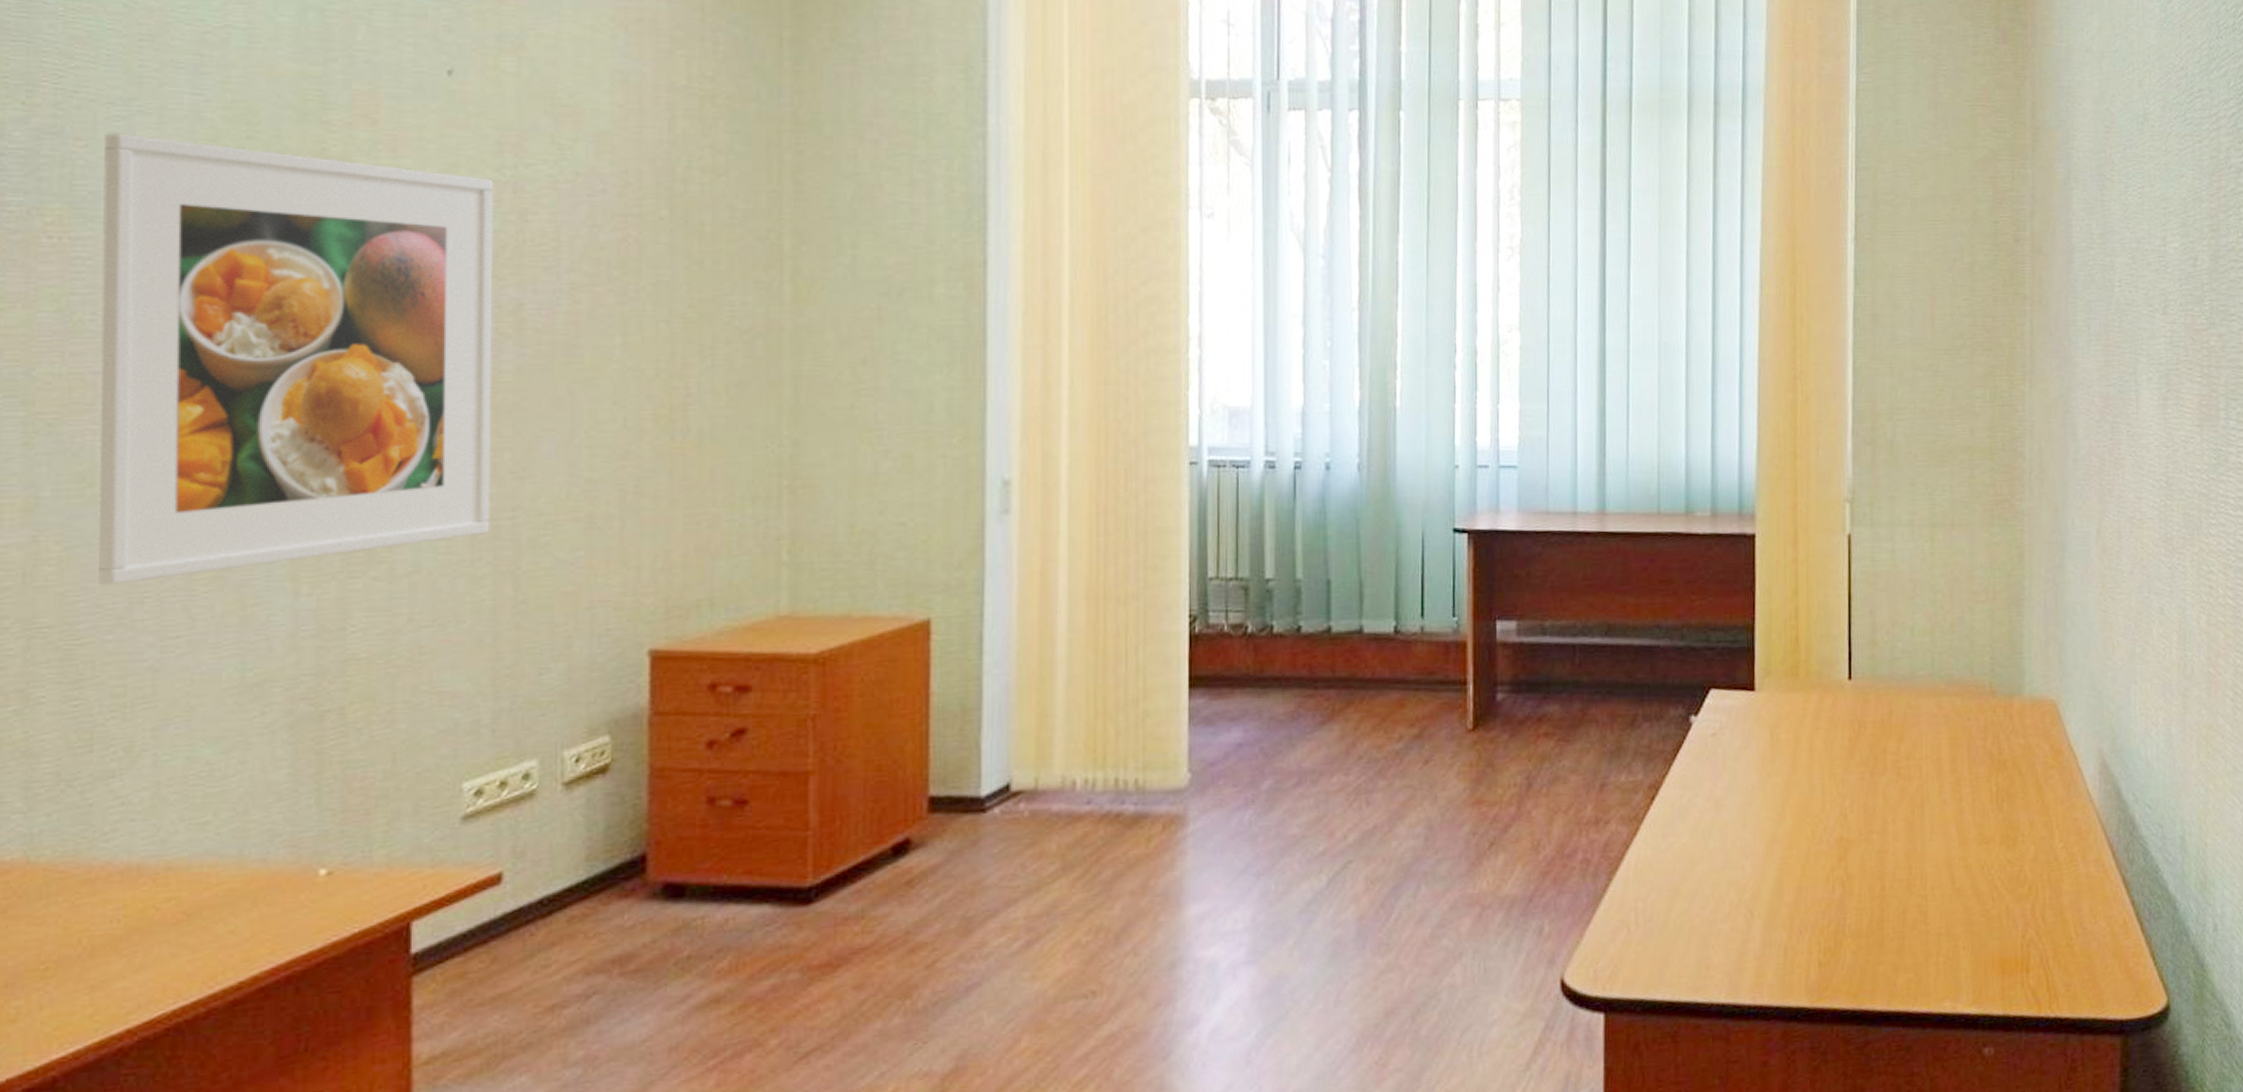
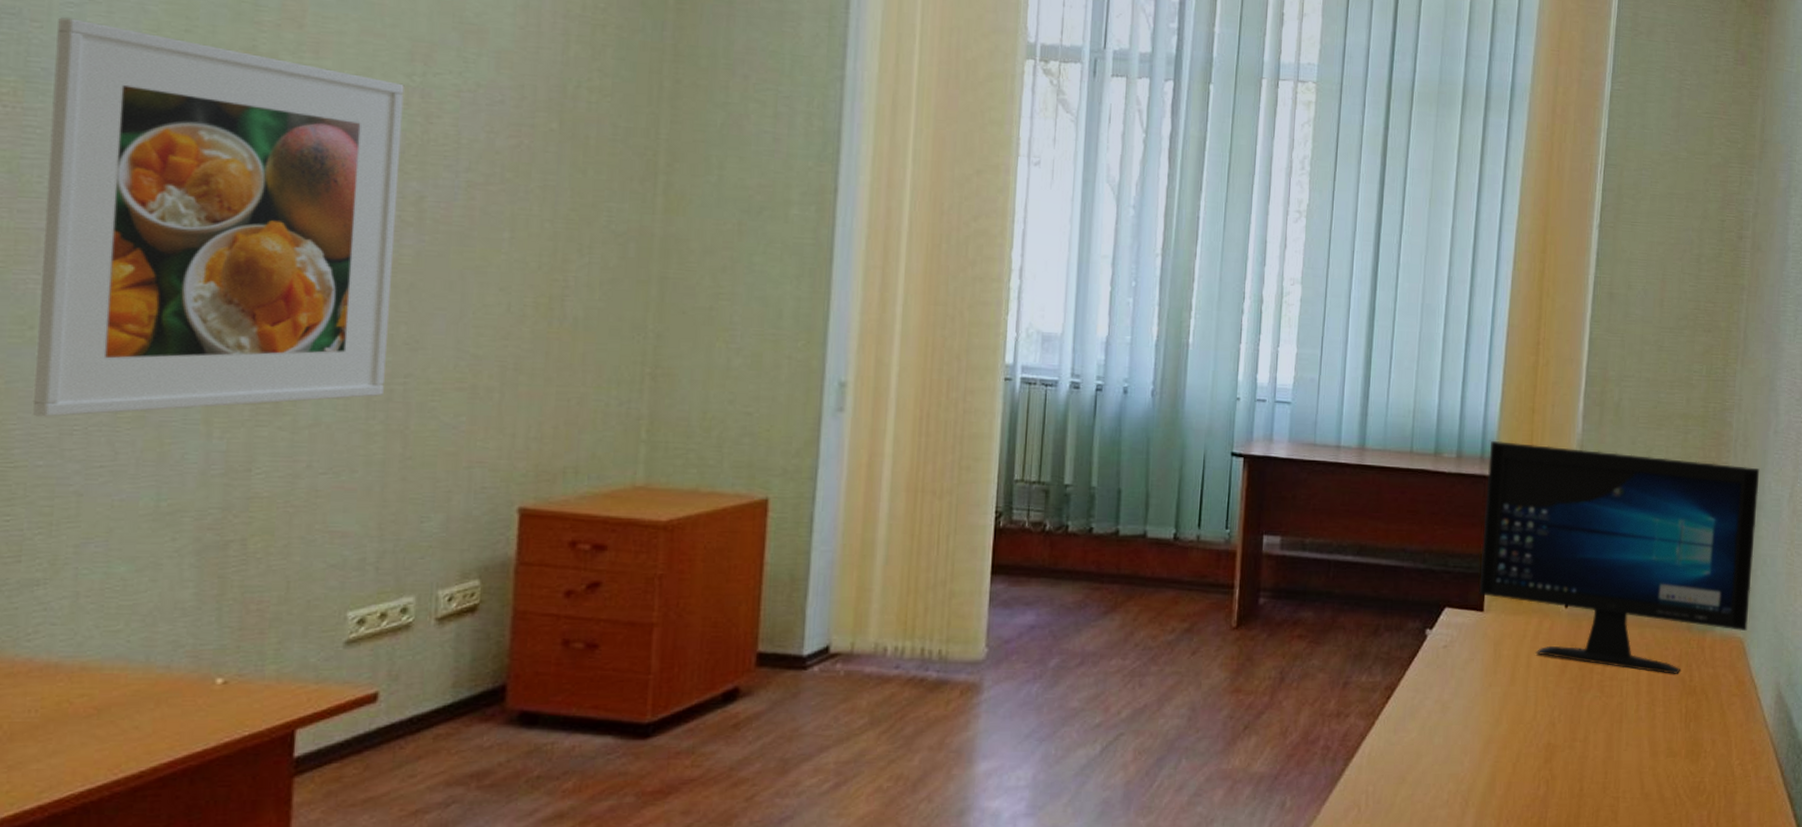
computer monitor: none [1747,493,2061,748] -> present [1479,441,1760,674]

